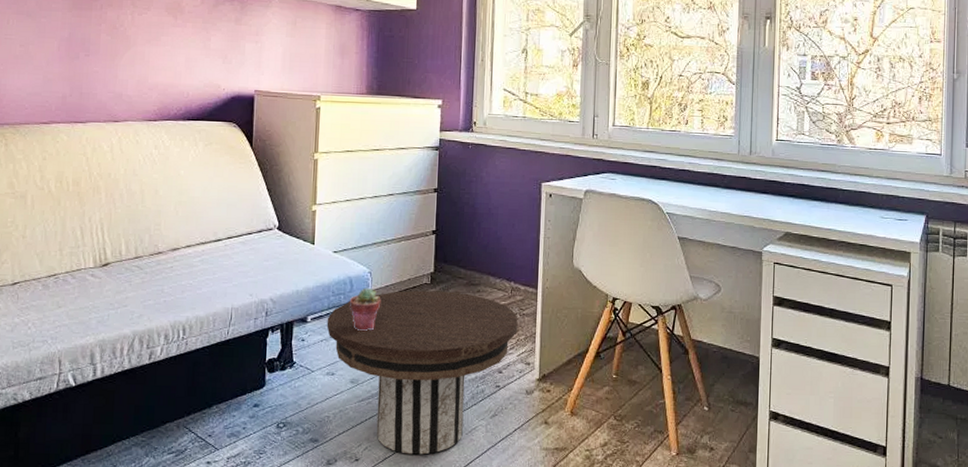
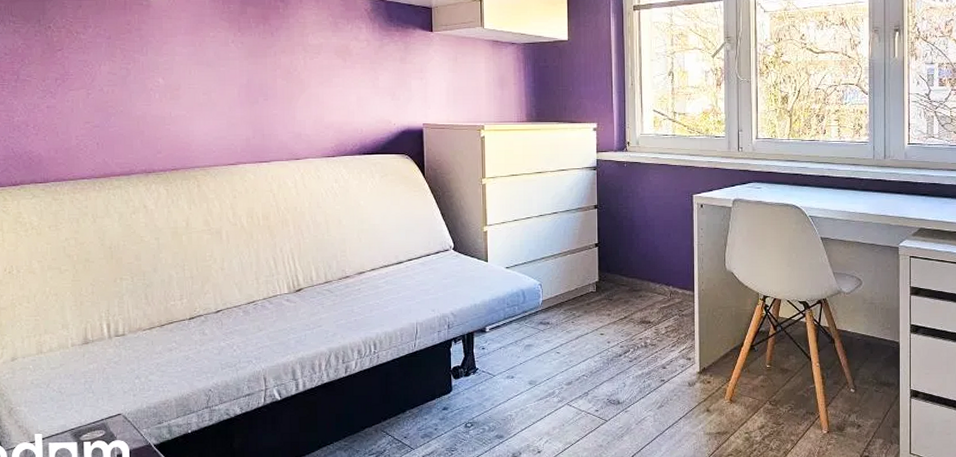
side table: present [326,290,518,455] -> none [504,298,678,445]
potted succulent: present [349,287,381,332] -> none [523,298,552,338]

